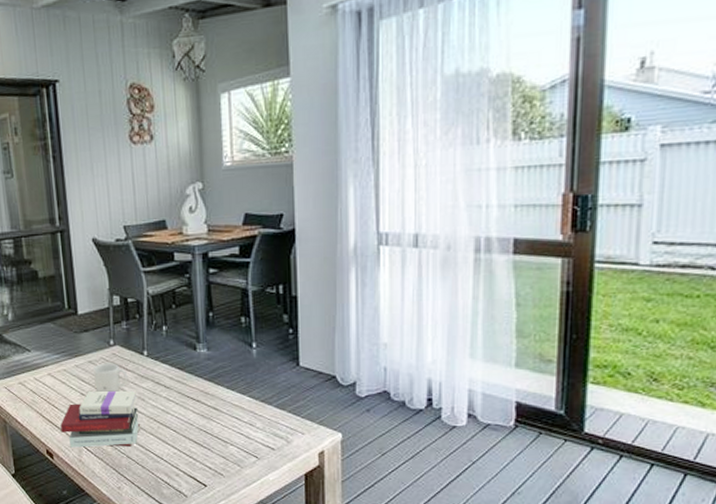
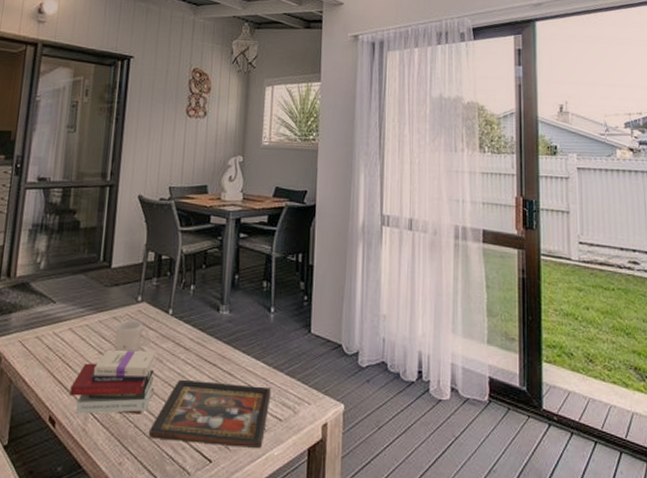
decorative tray: none [142,415,261,474] -> present [149,379,271,448]

